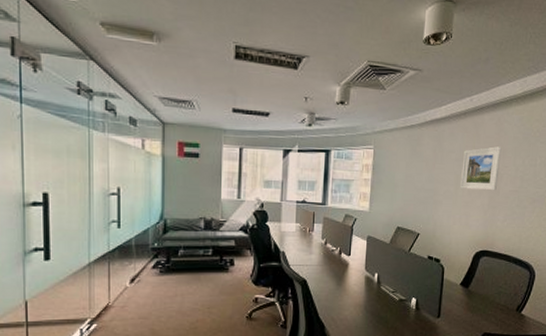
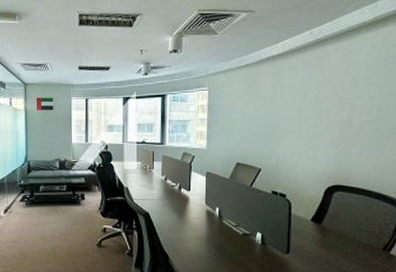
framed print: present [460,146,502,191] -> none [305,77,352,123]

